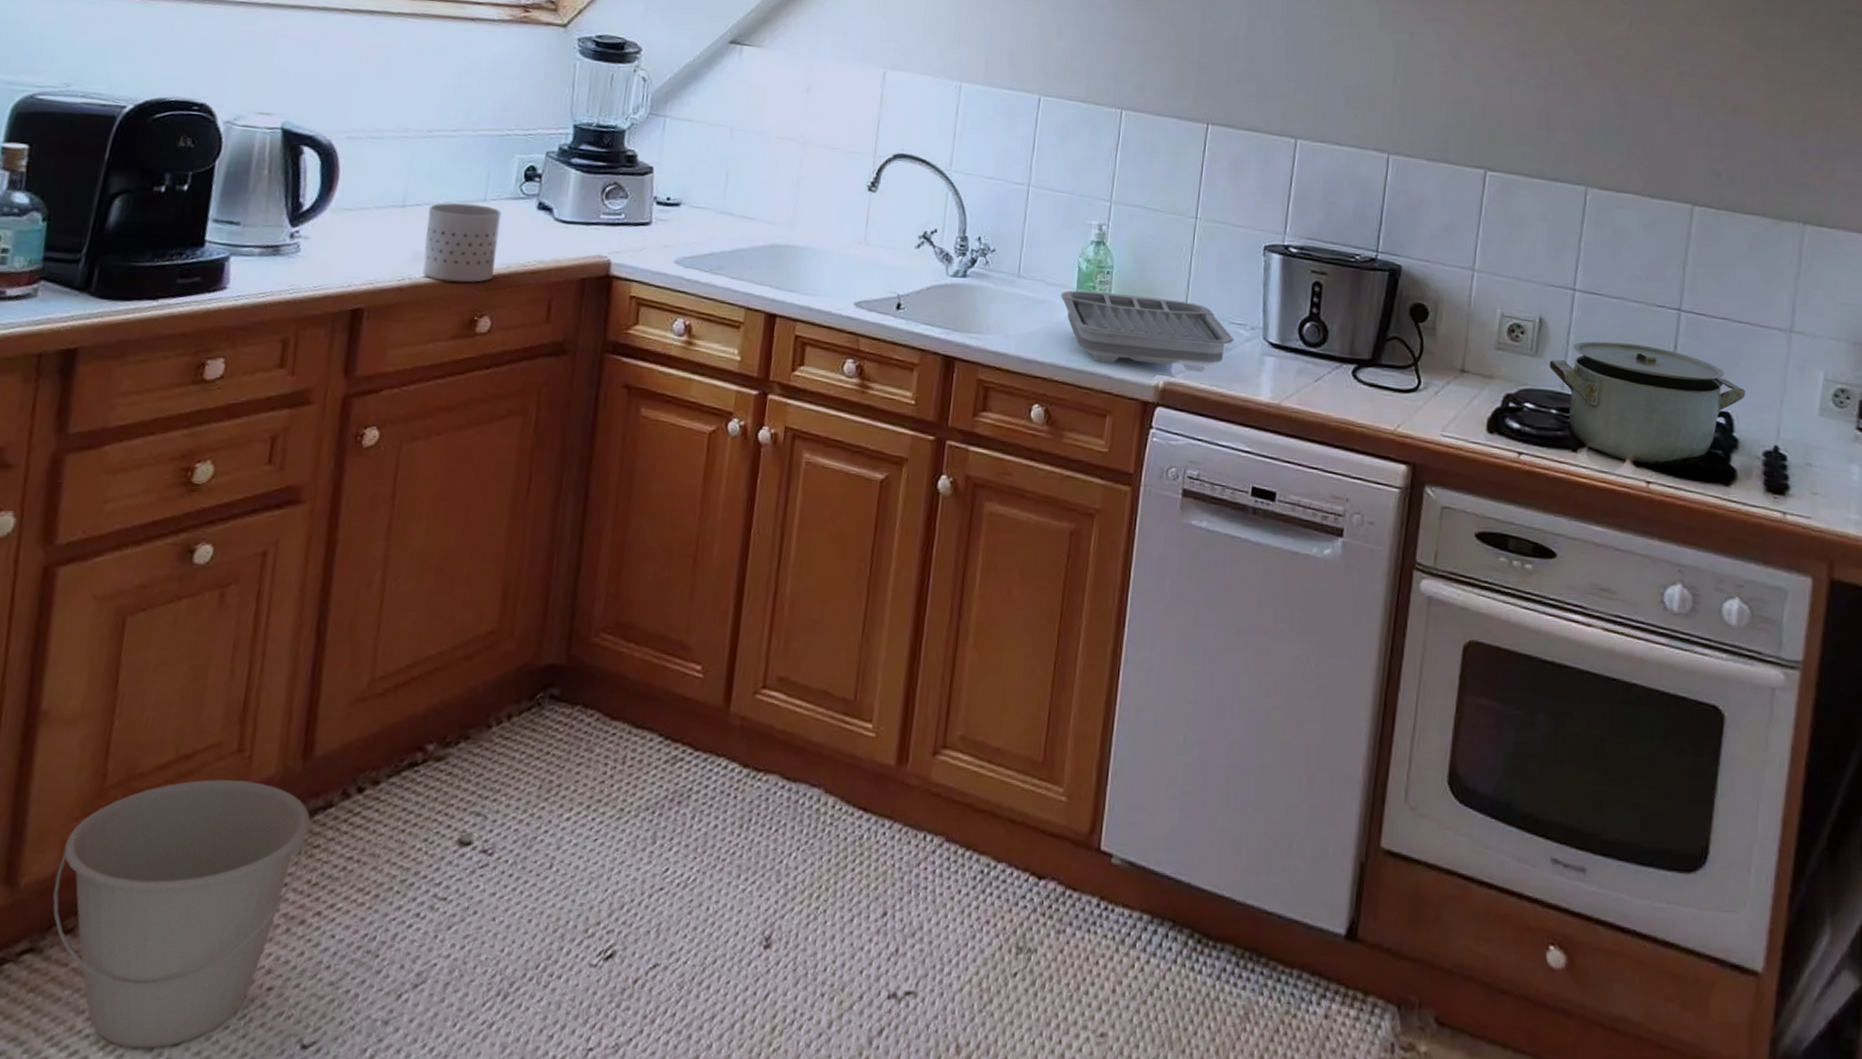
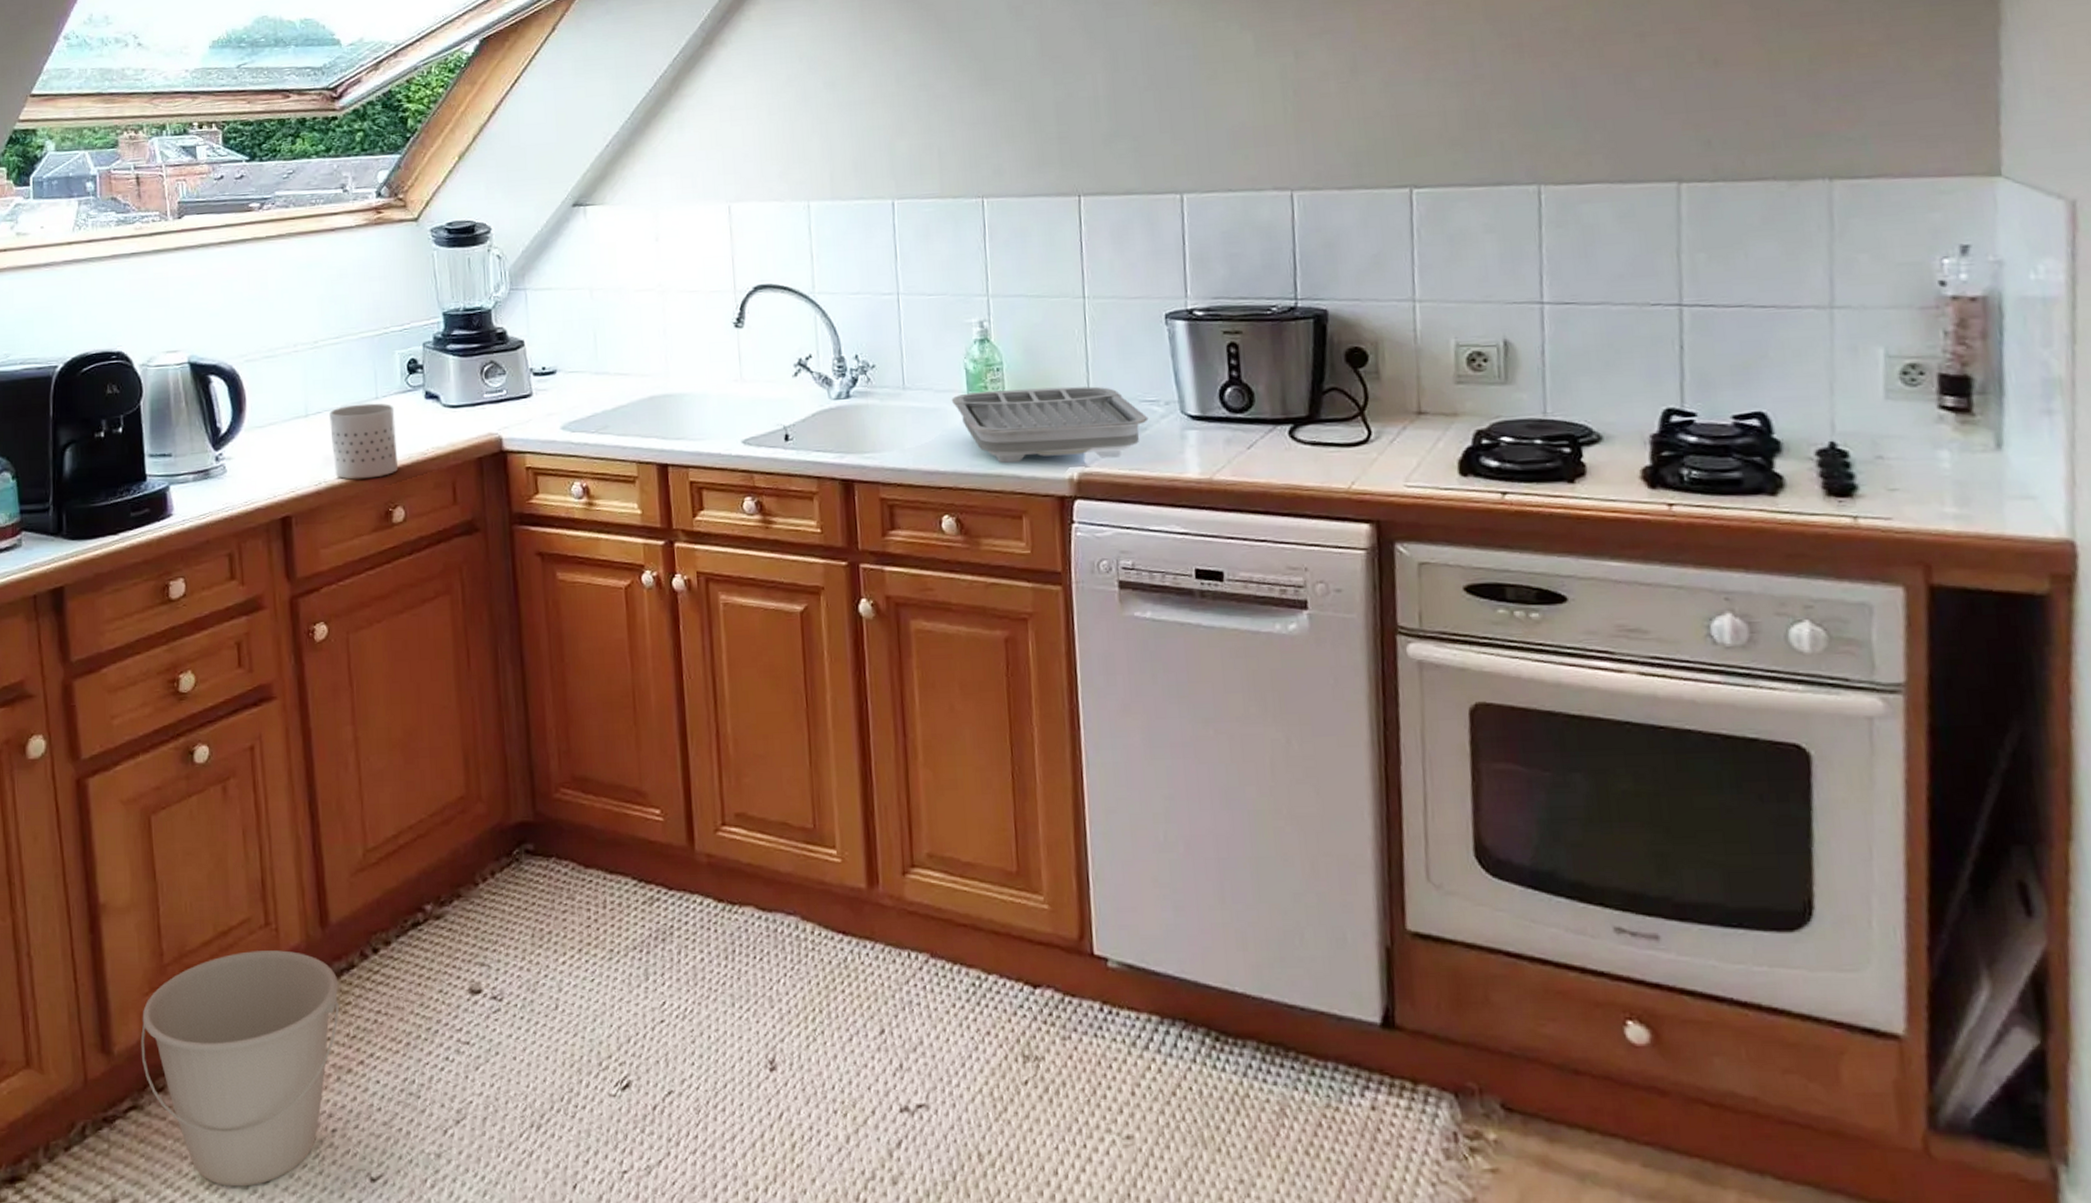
saucepan: present [1549,341,1745,467] -> none [1524,351,1782,485]

